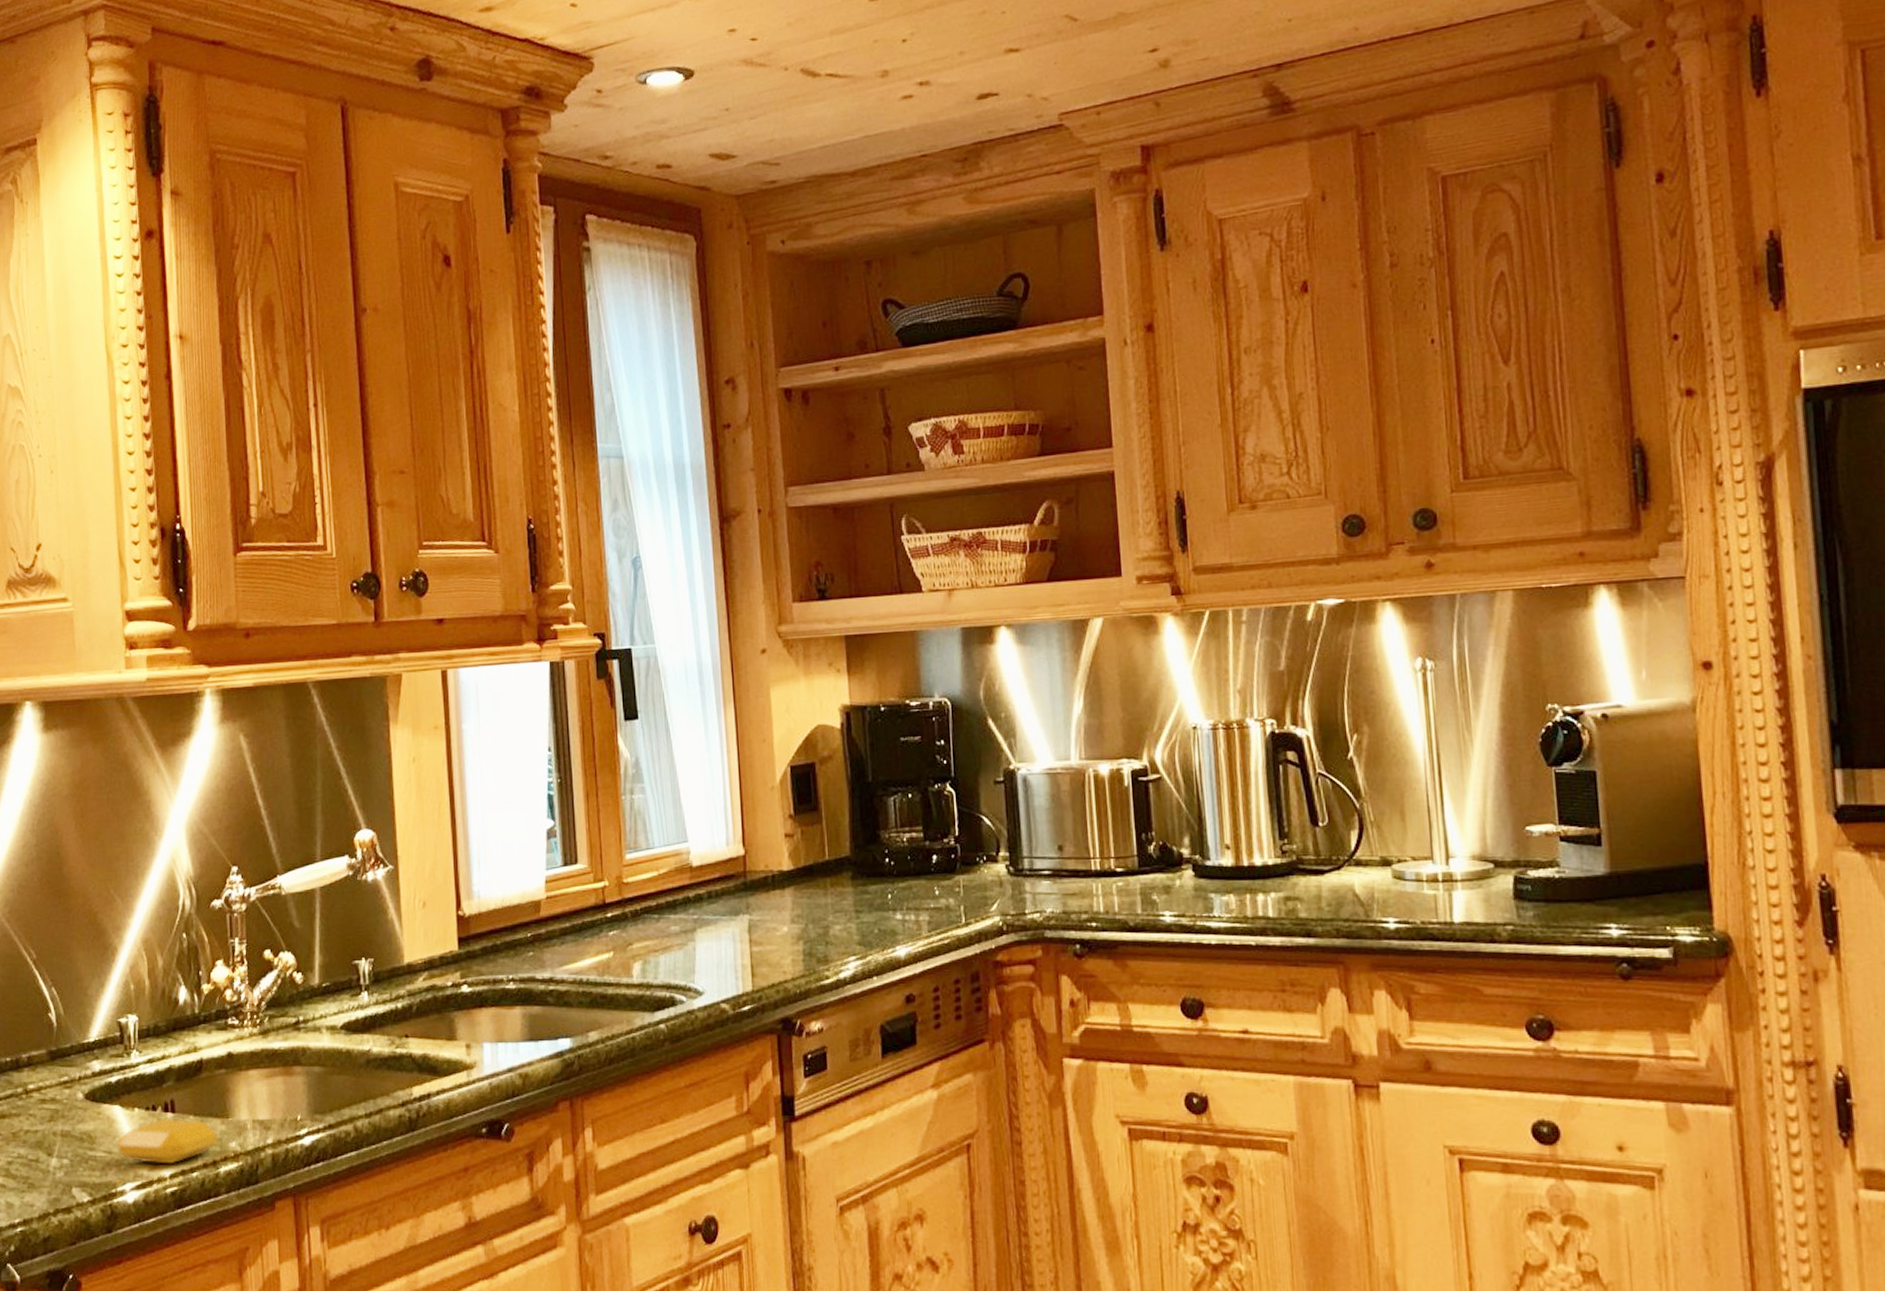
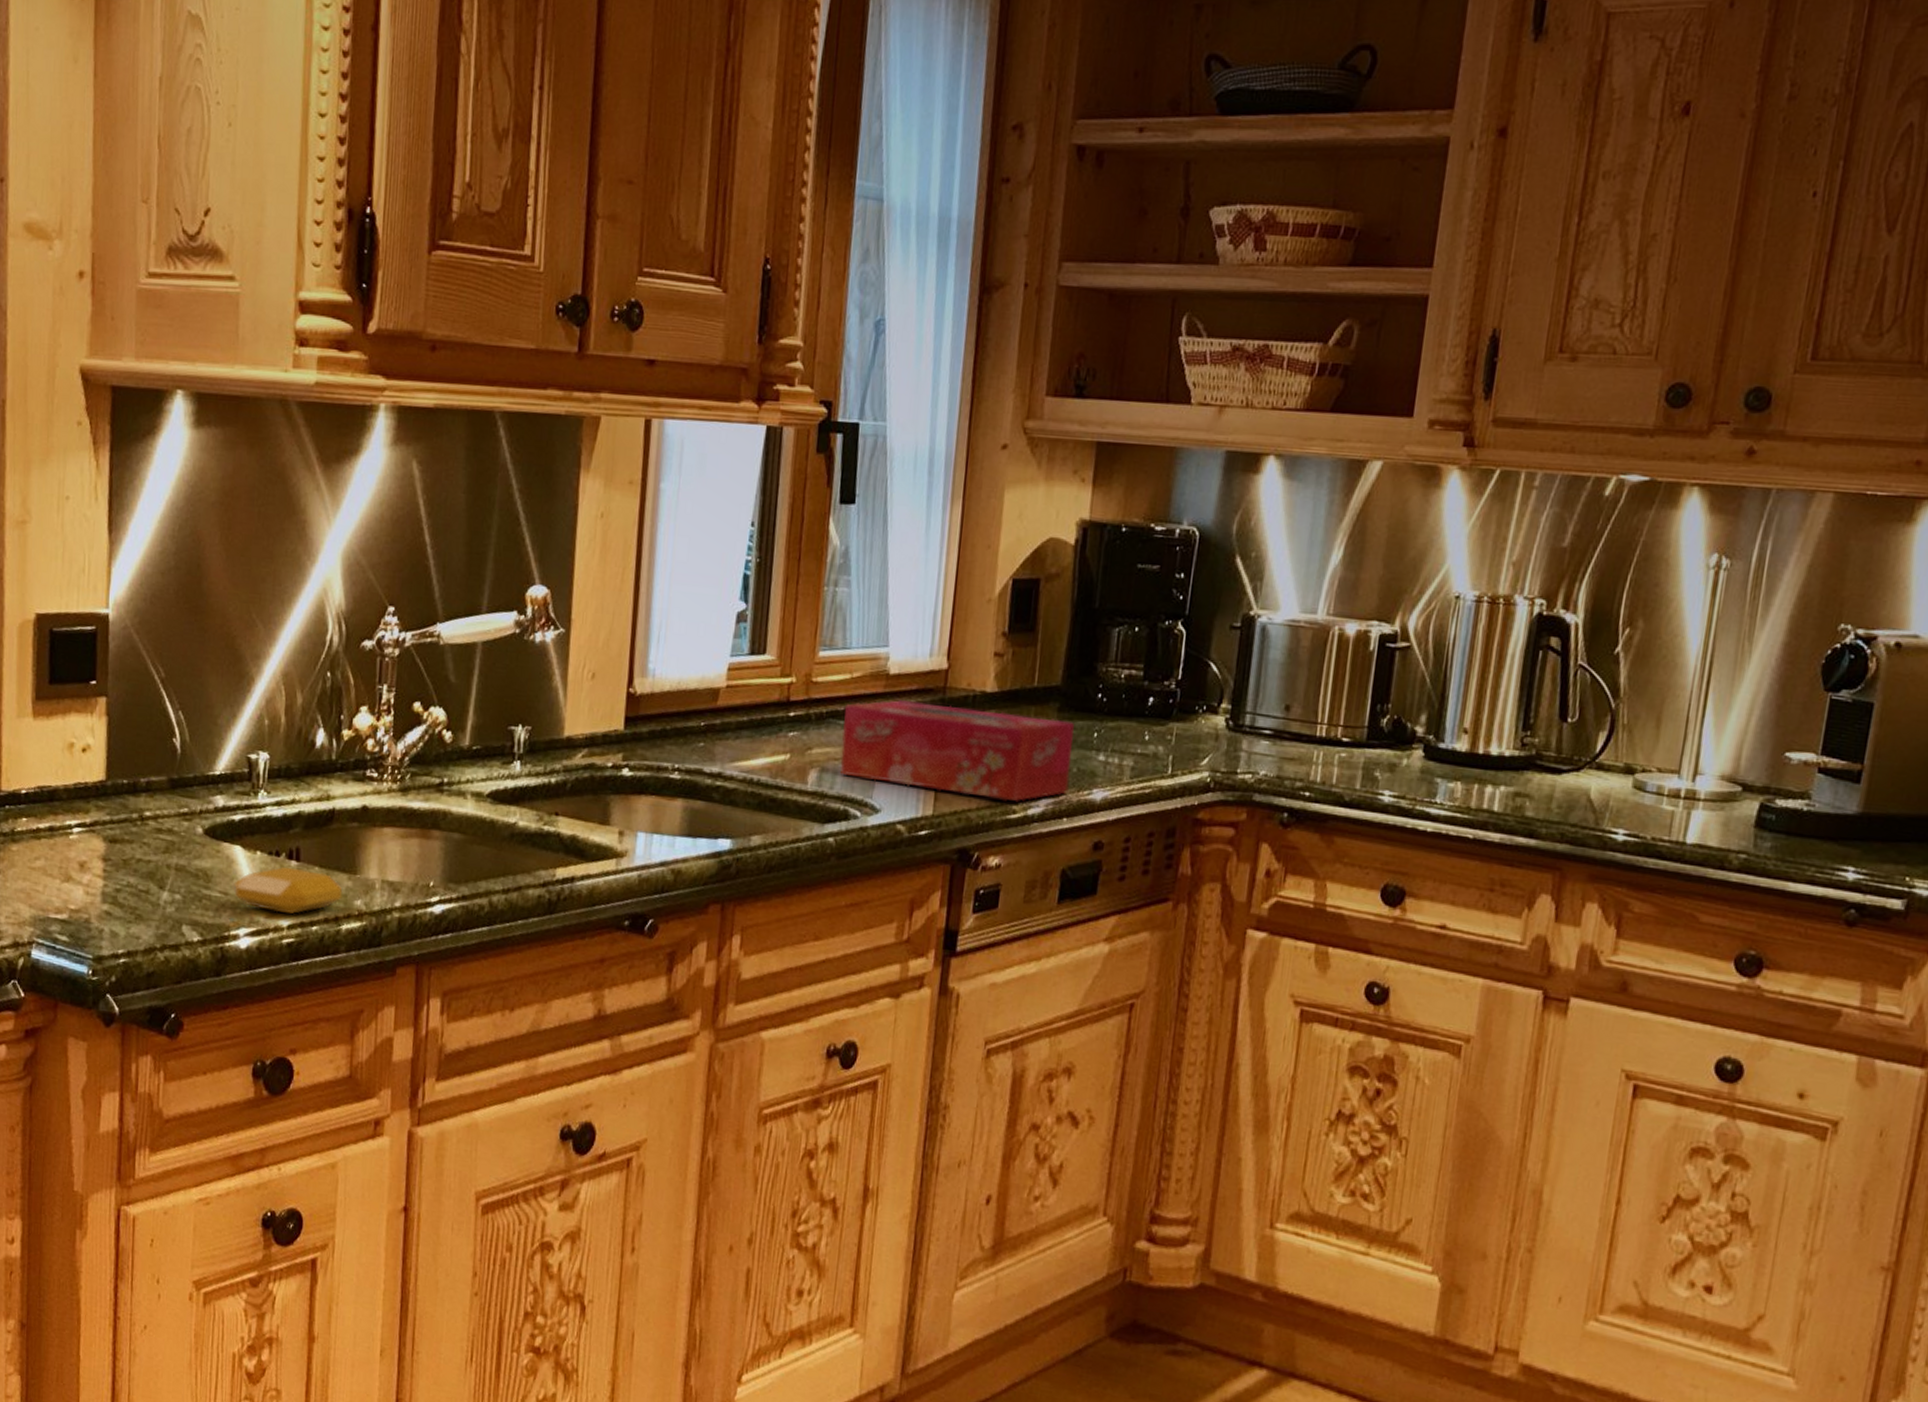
tissue box: none [657,887,874,969] -> present [839,700,1074,802]

